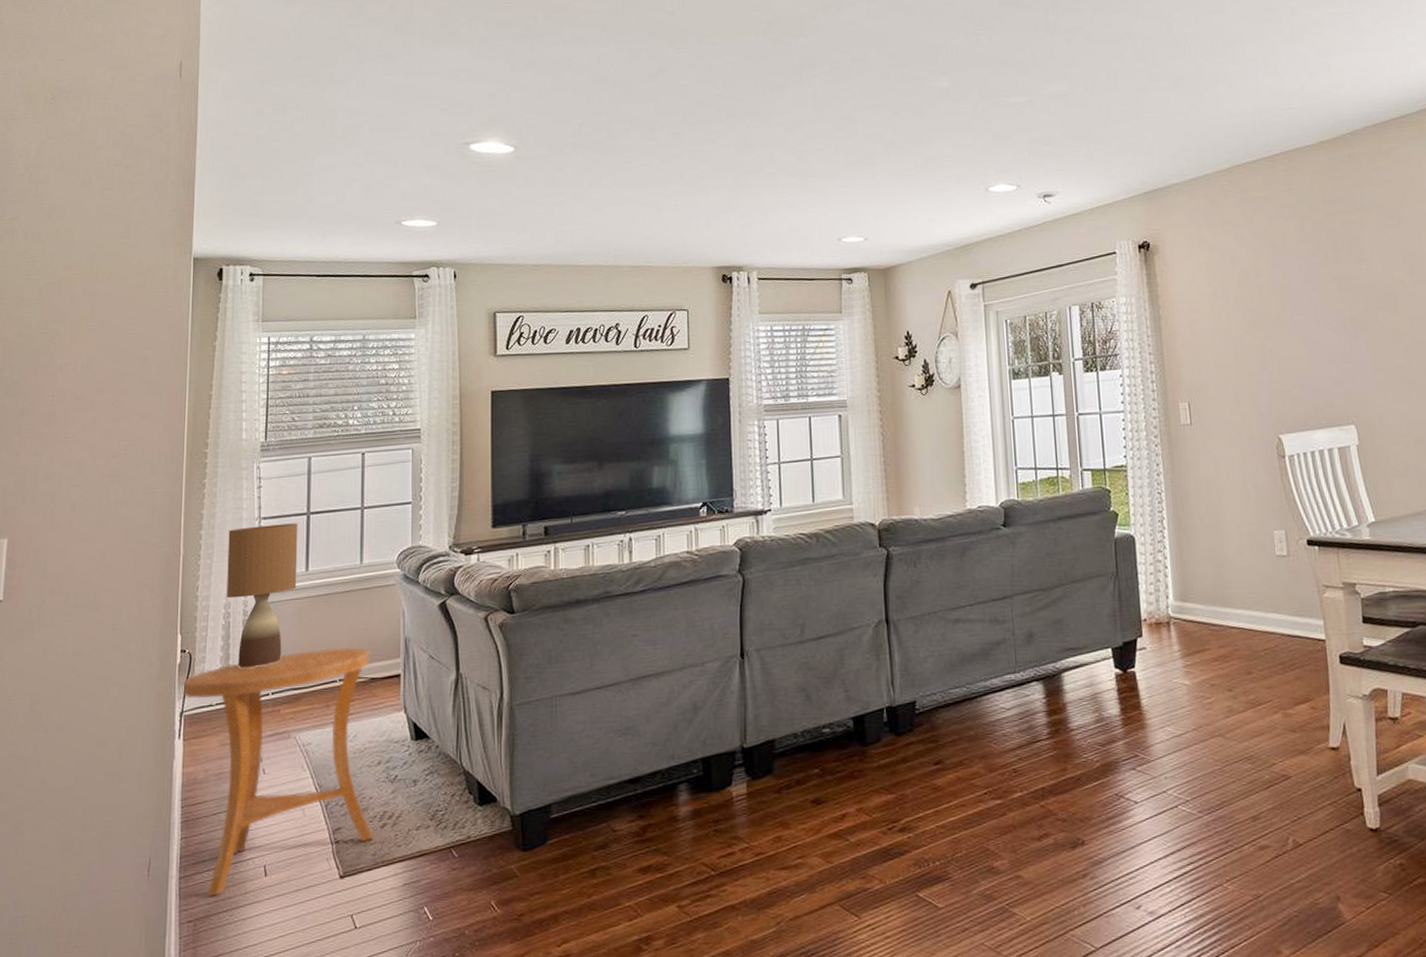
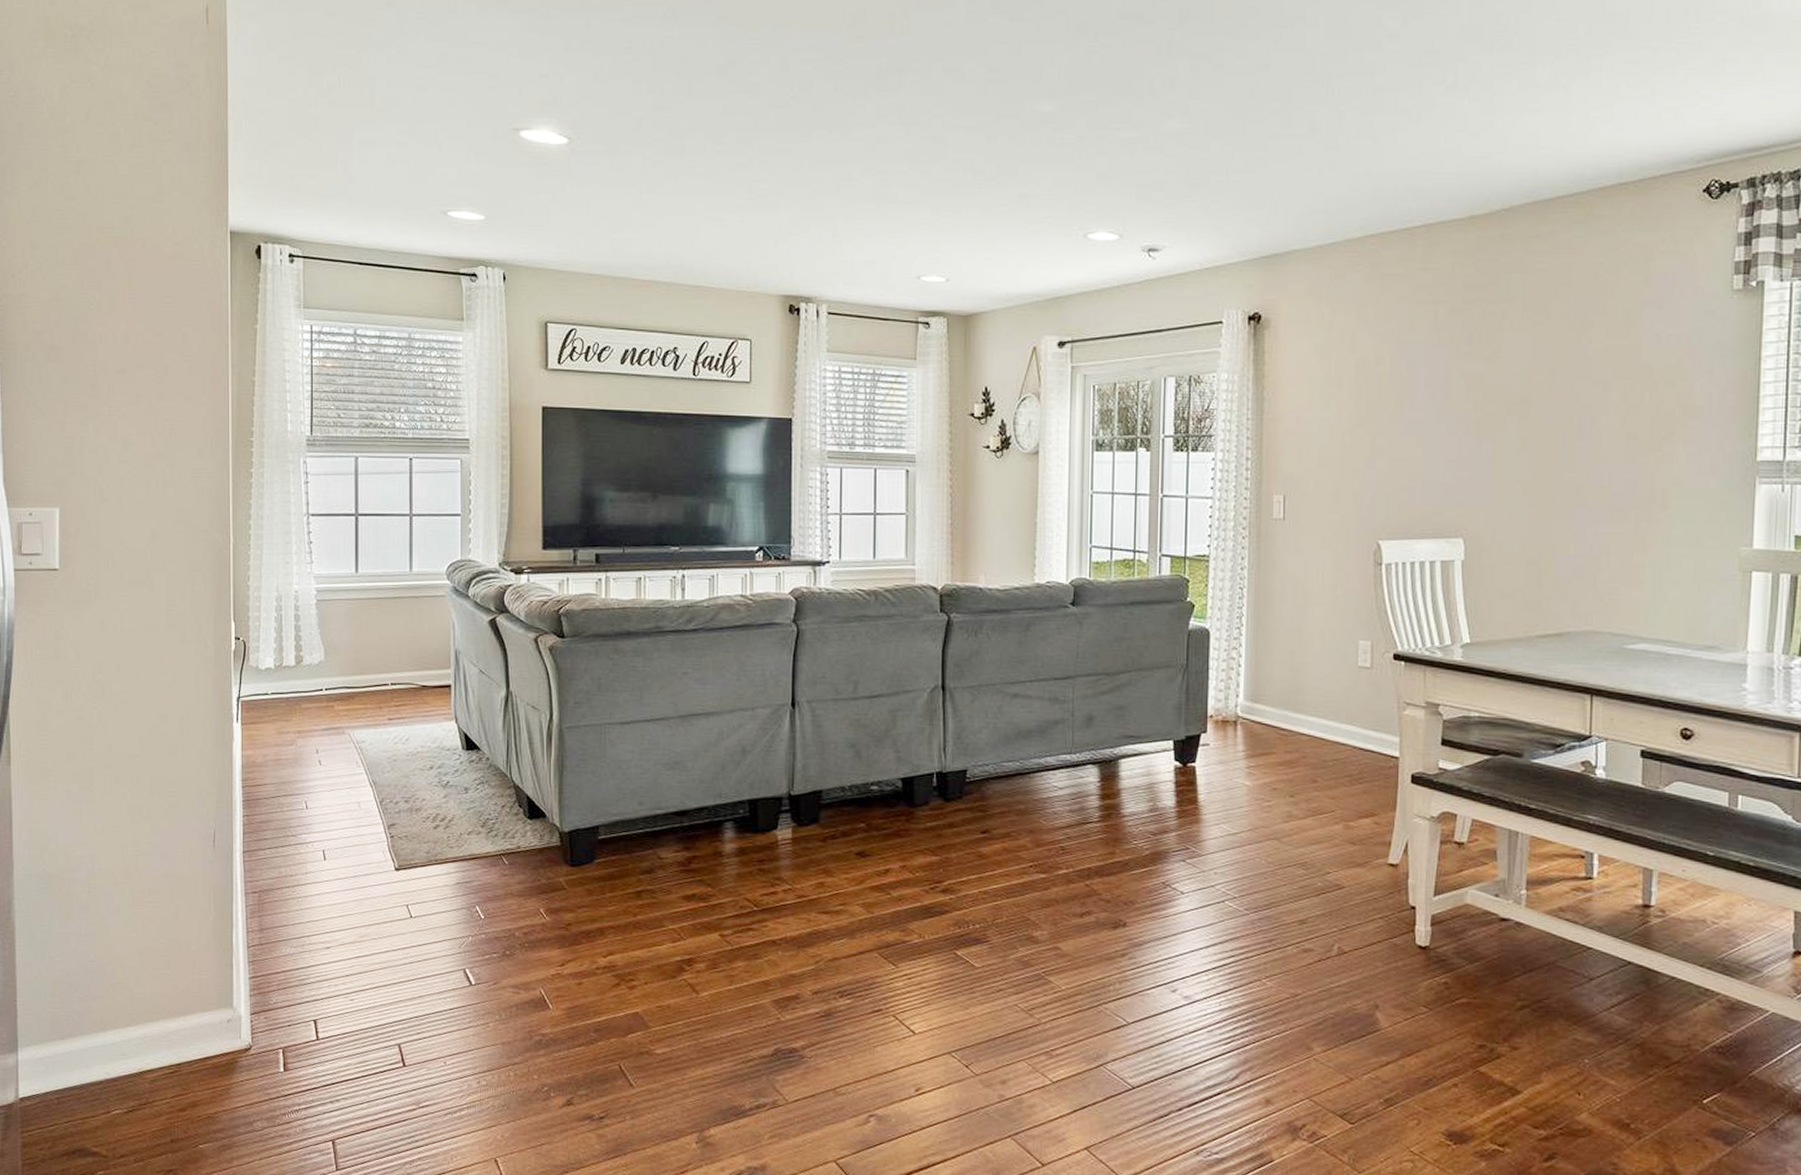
side table: present [183,647,373,896] -> none [239,651,426,872]
table lamp: present [227,523,298,668] -> none [277,522,347,662]

